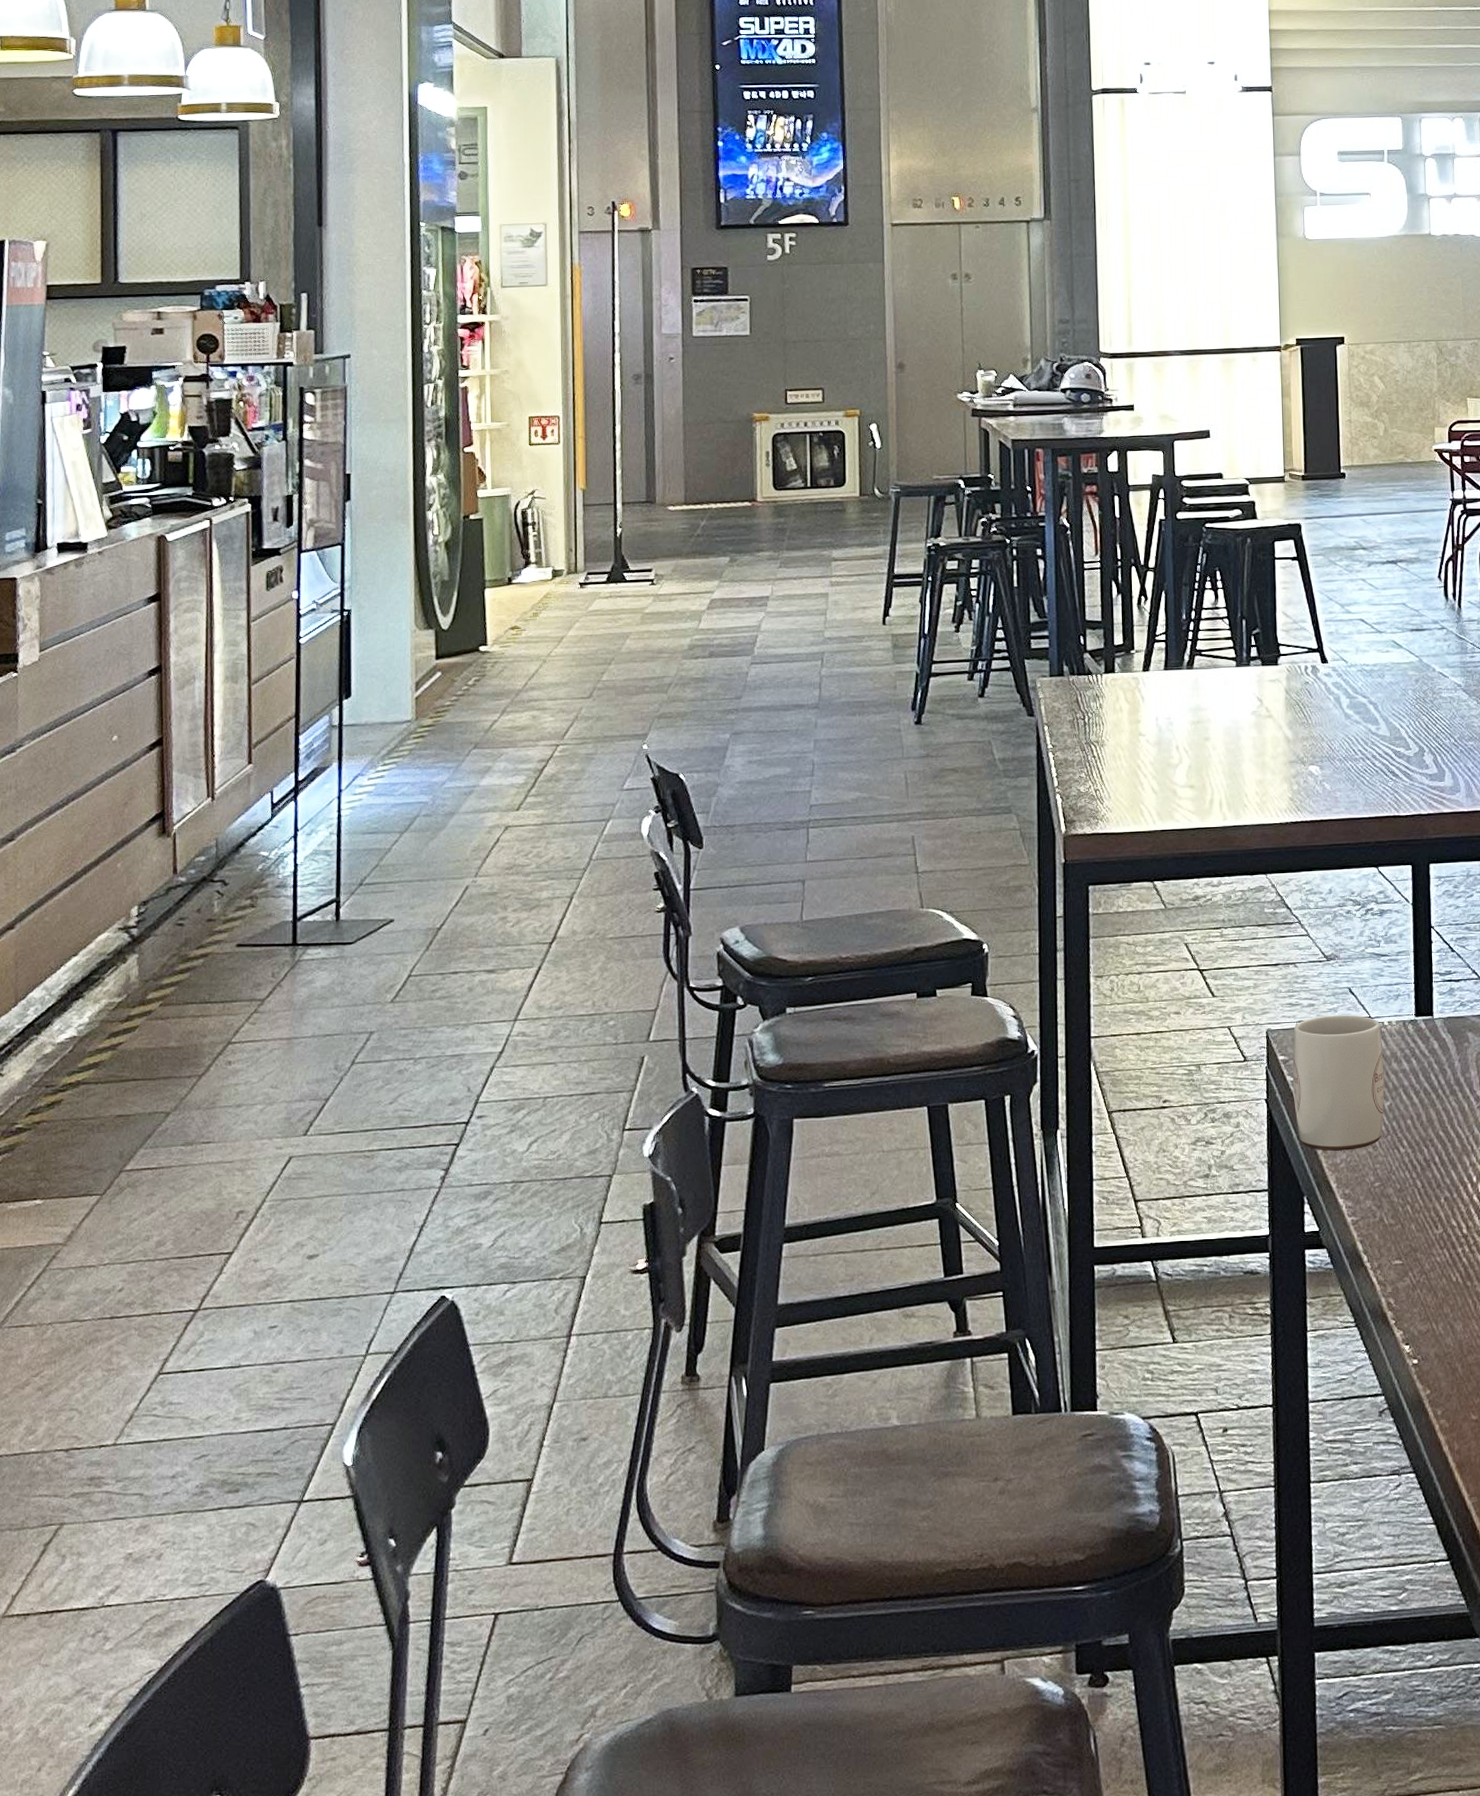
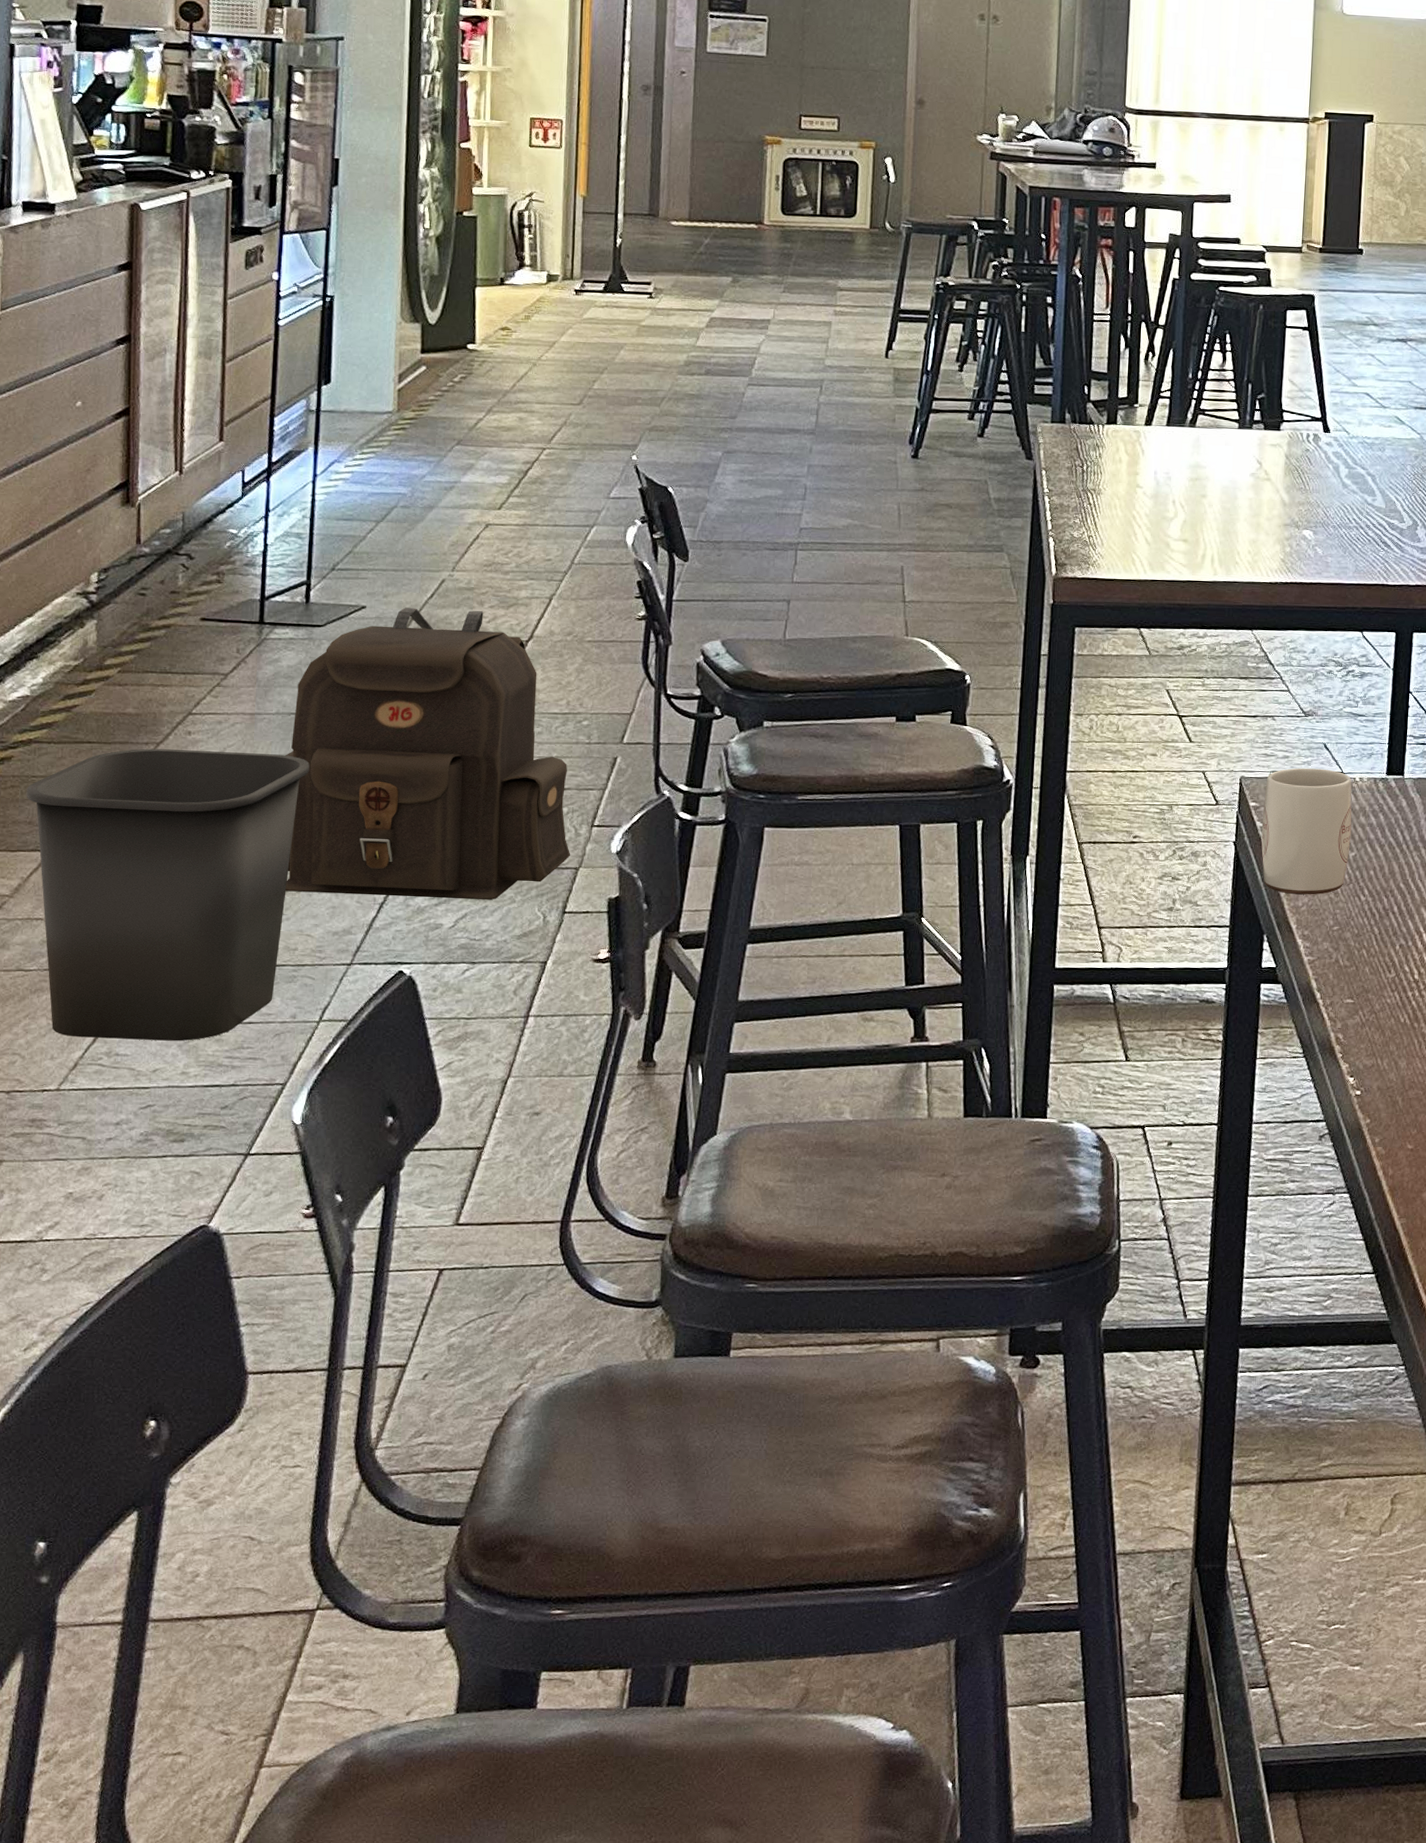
waste bin: none [76,1078,346,1388] -> present [26,748,310,1041]
backpack: none [323,915,604,1220] -> present [285,607,571,900]

